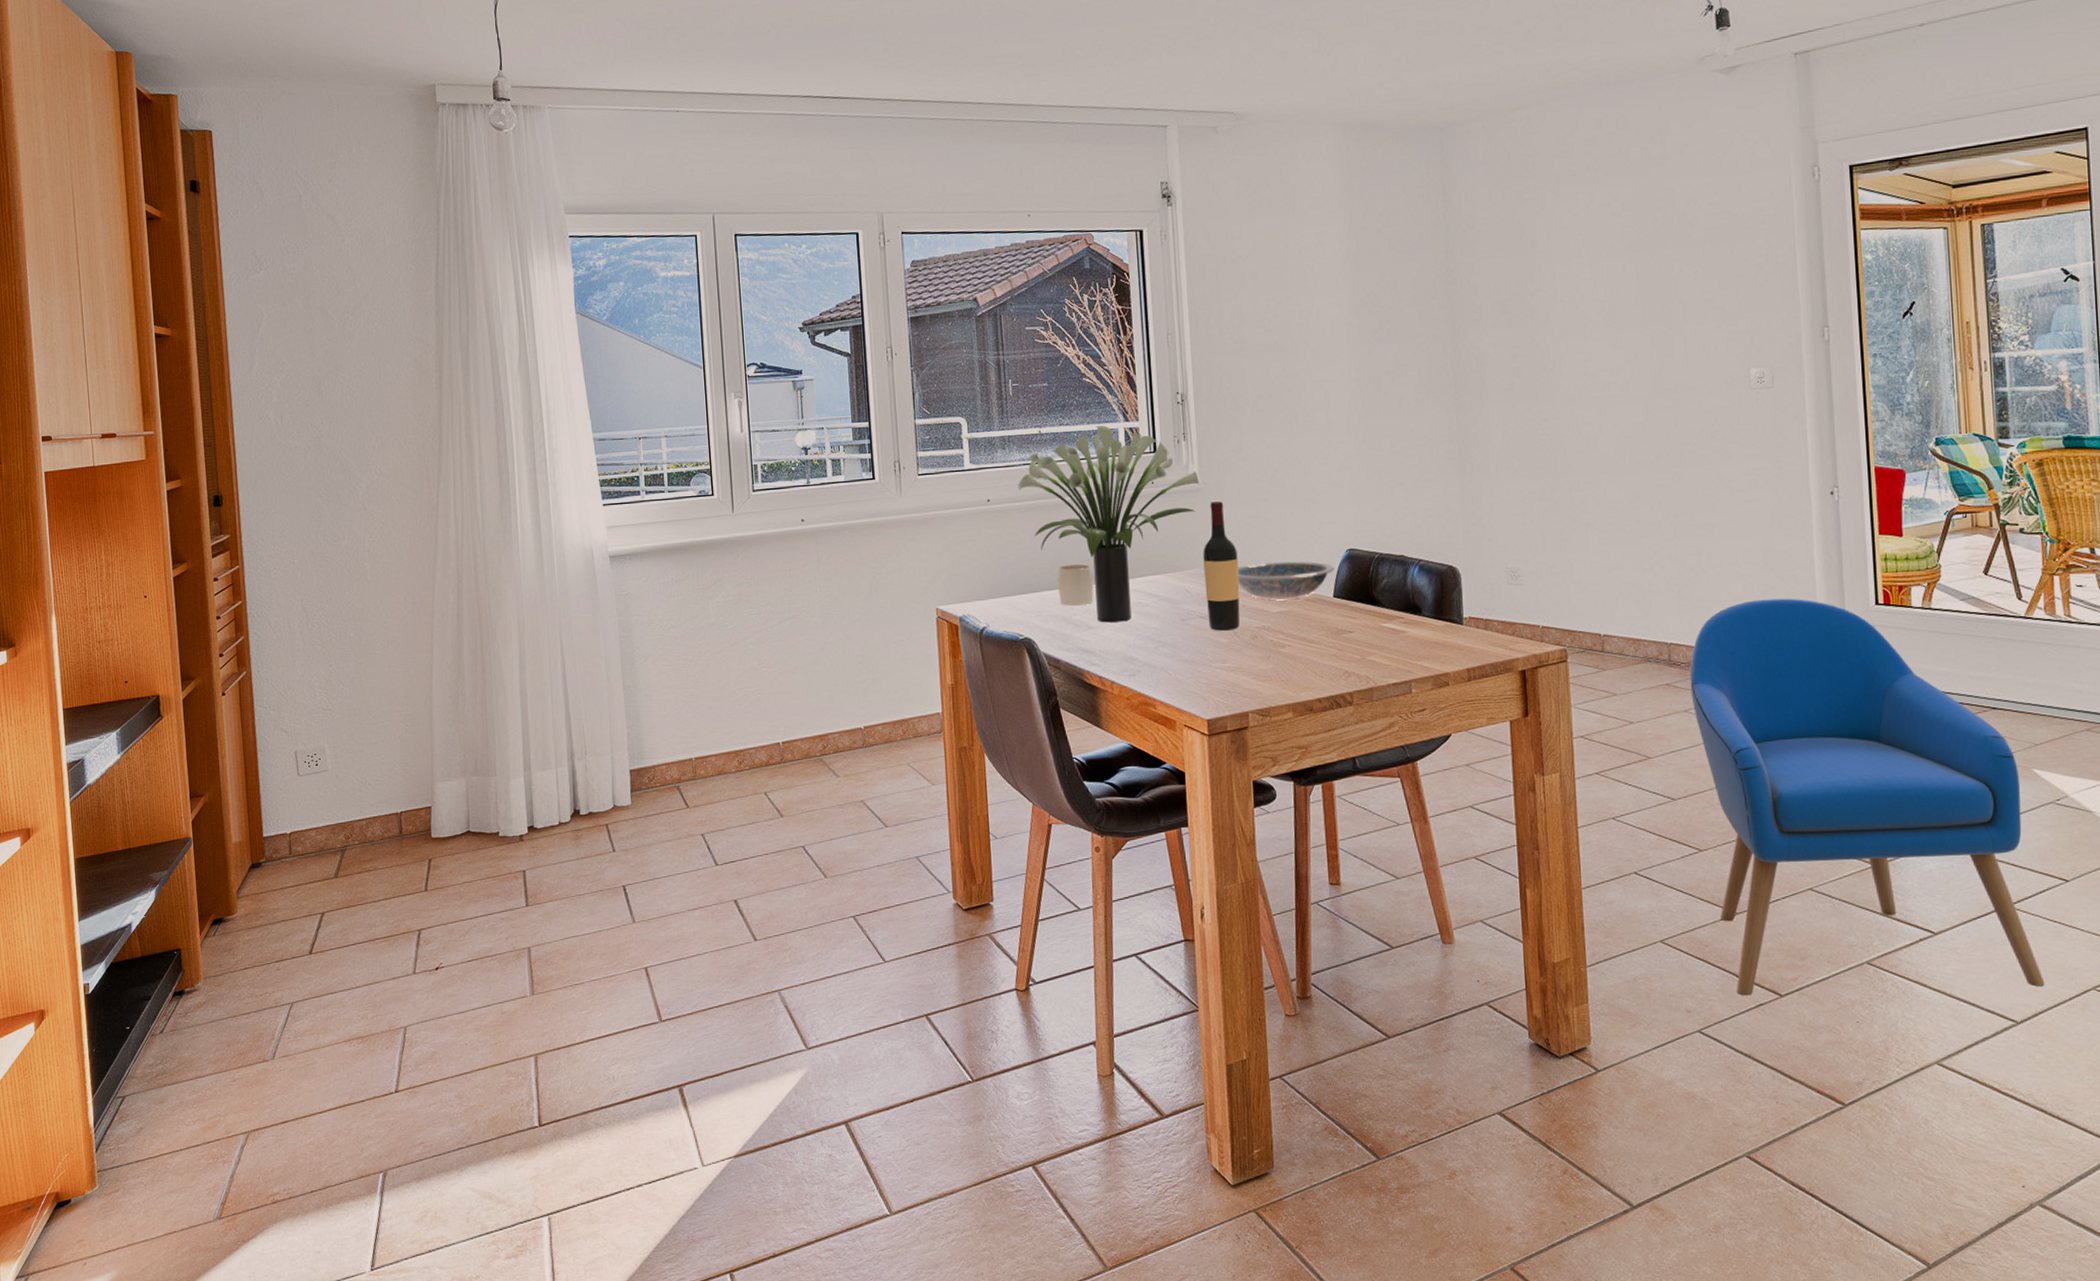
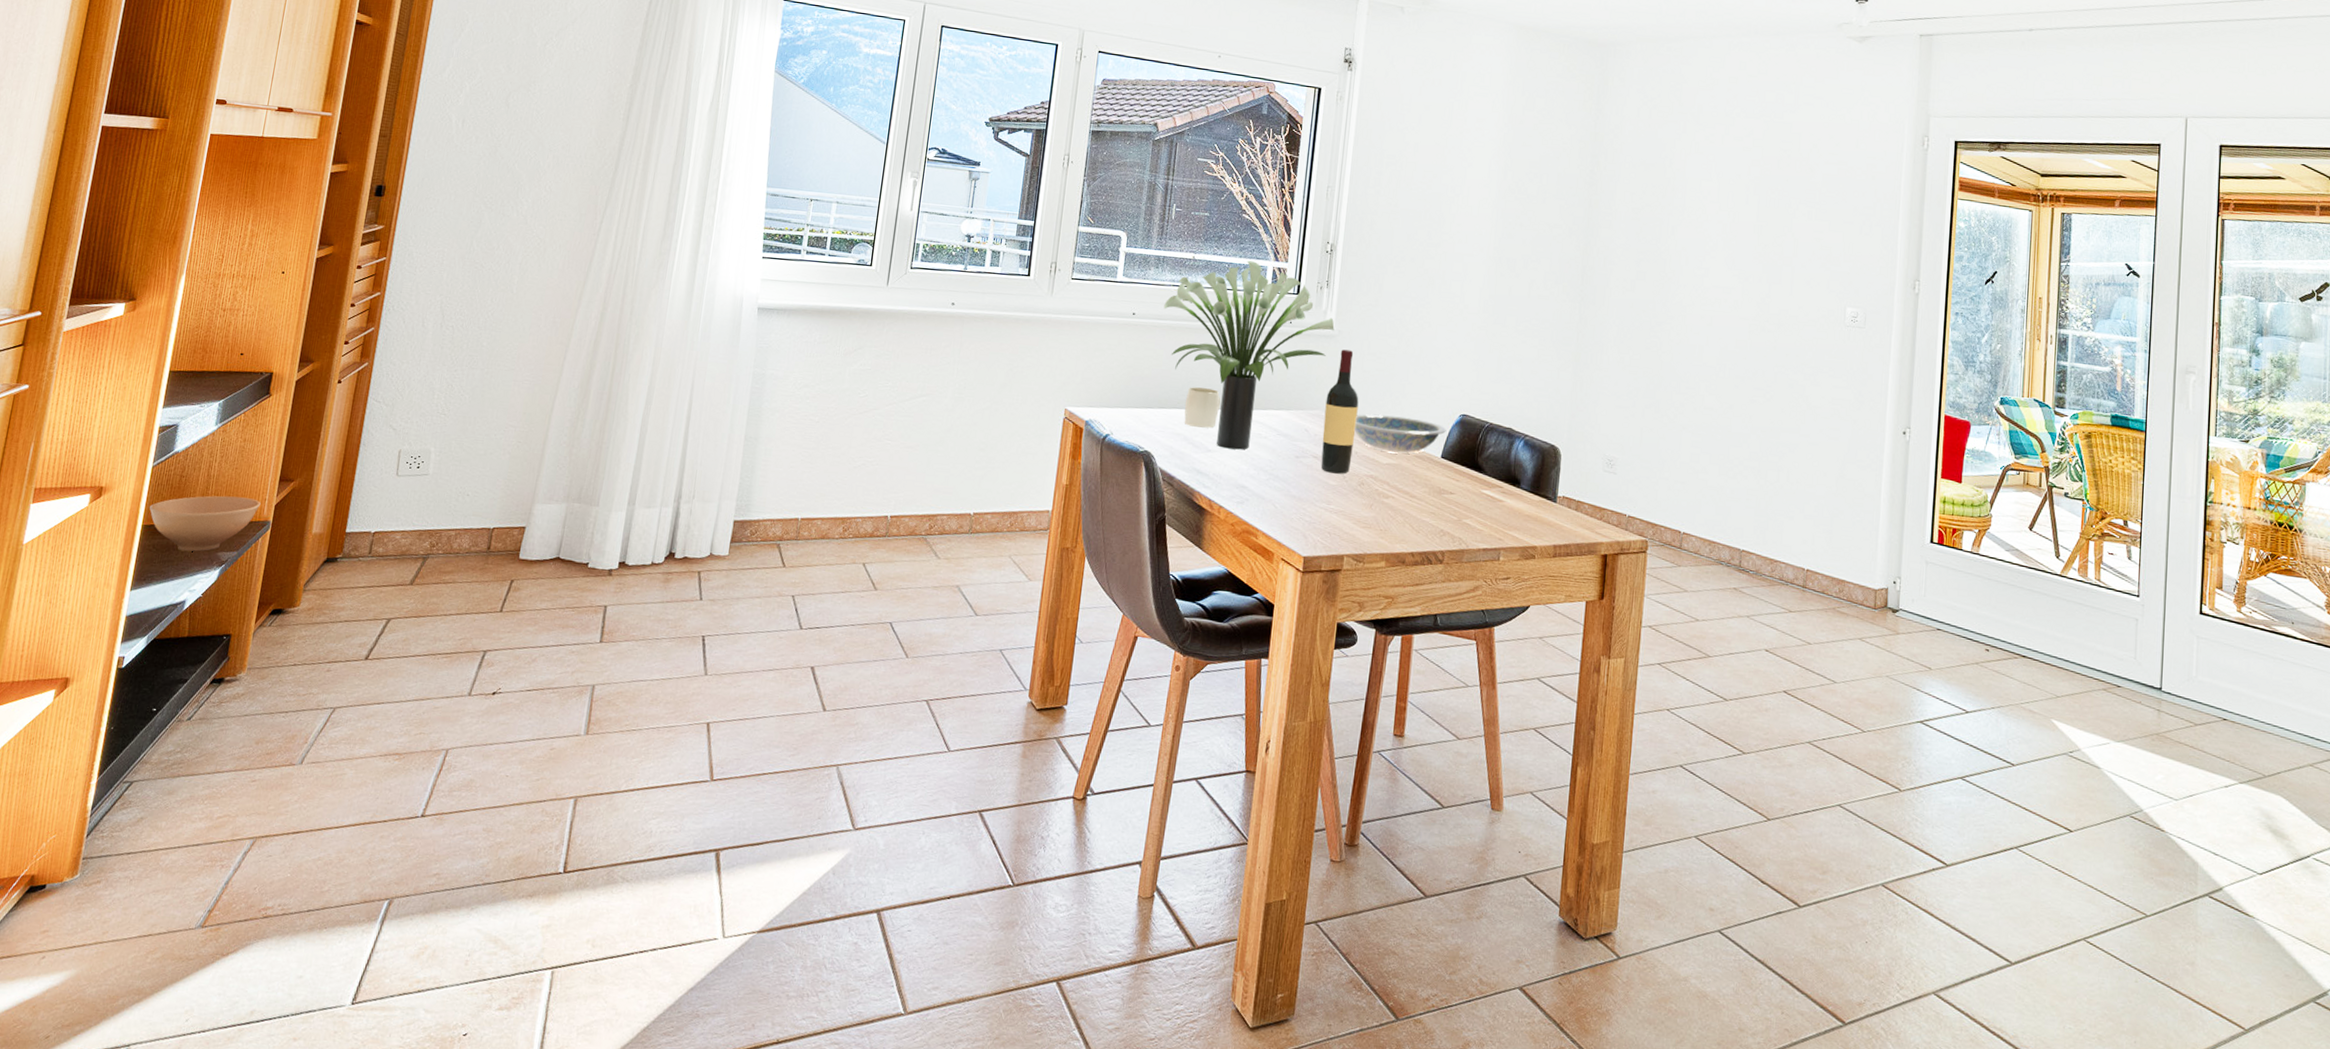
bowl: none [76,818,178,878] -> present [149,495,261,552]
armchair: present [1689,598,2045,996] -> none [1753,521,2041,931]

